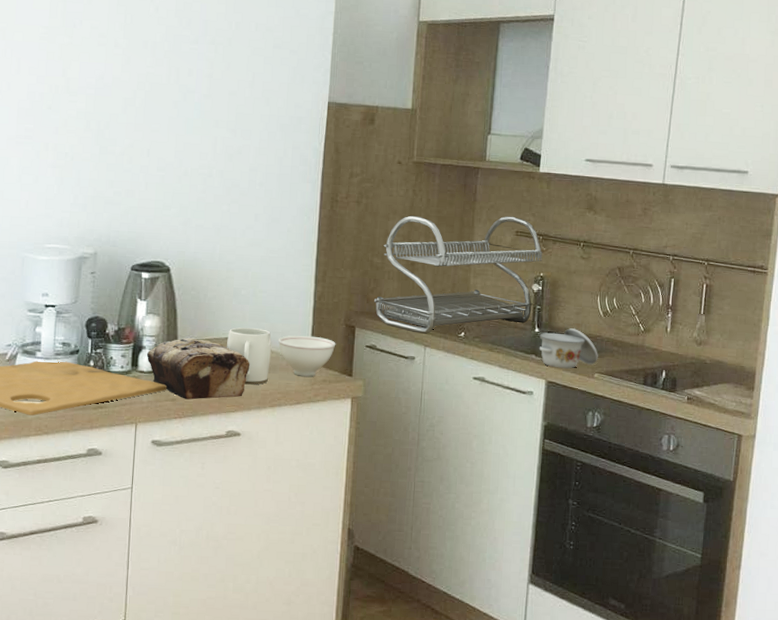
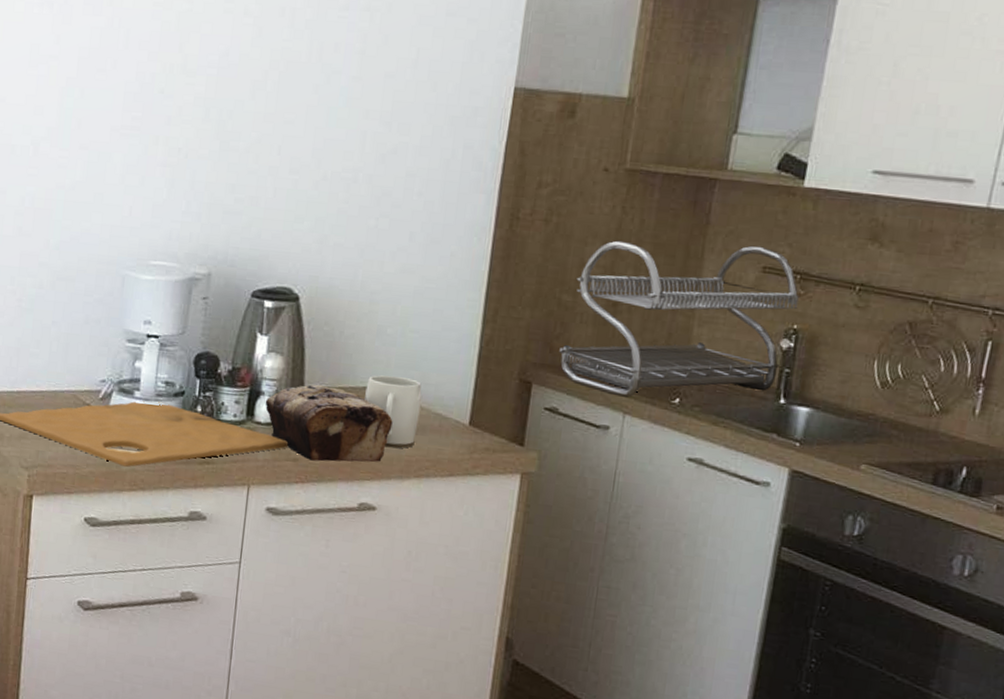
bowl: present [278,335,336,377] -> none [430,389,506,443]
cooking pot: present [539,328,598,370] -> none [783,401,869,457]

